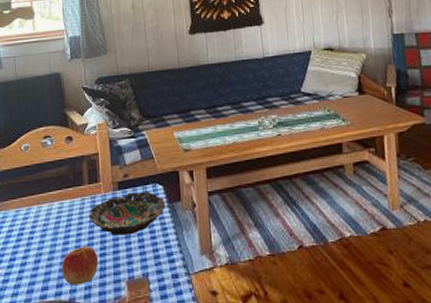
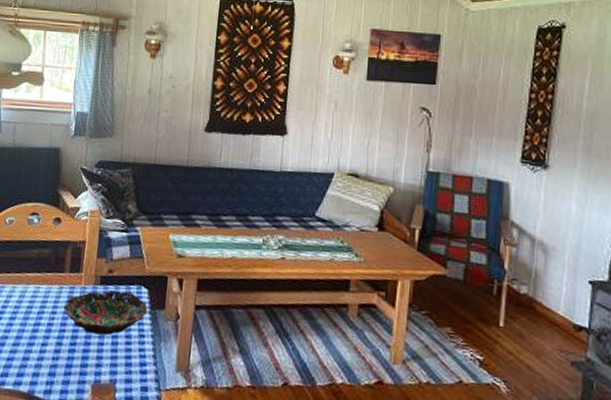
apple: present [62,246,99,285] -> none [25,338,67,379]

